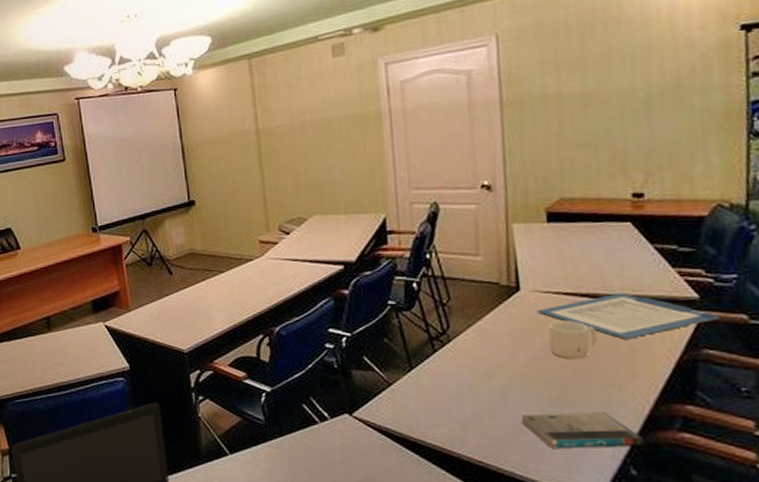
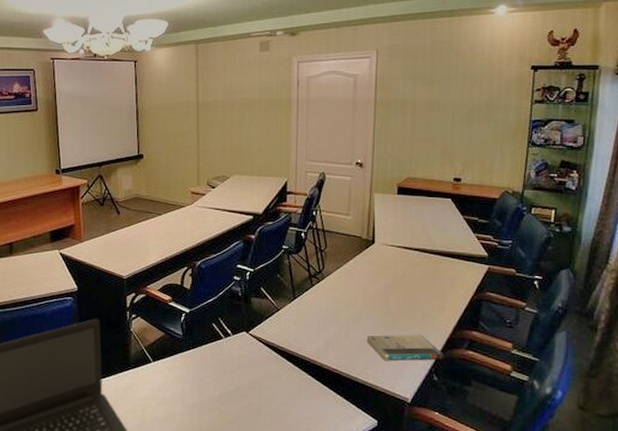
clipboard: present [537,292,719,339] -> none [384,249,498,283]
mug: present [548,320,598,360] -> none [390,267,422,296]

